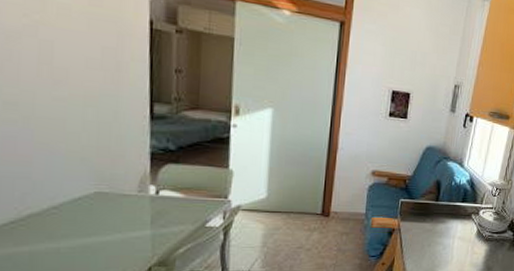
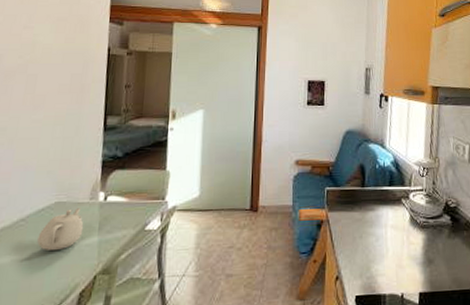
teapot: none [77,199,133,240] -> present [37,207,84,250]

